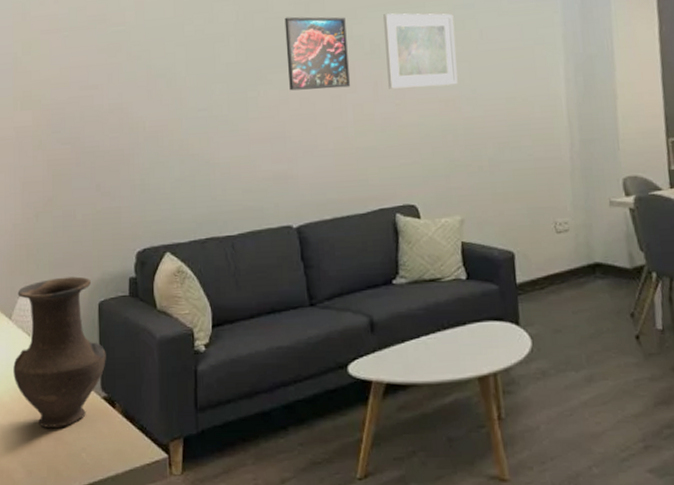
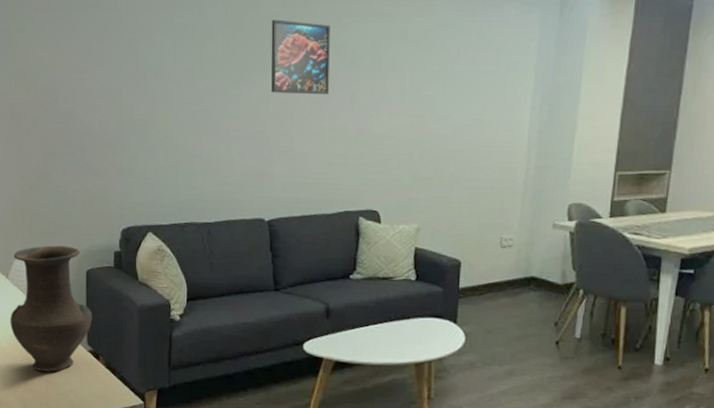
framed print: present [383,13,458,89] -> none [365,26,434,102]

